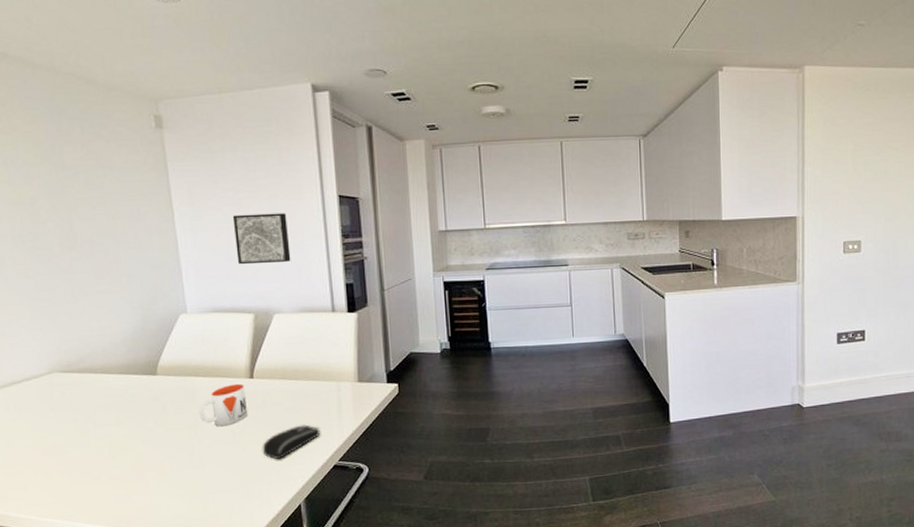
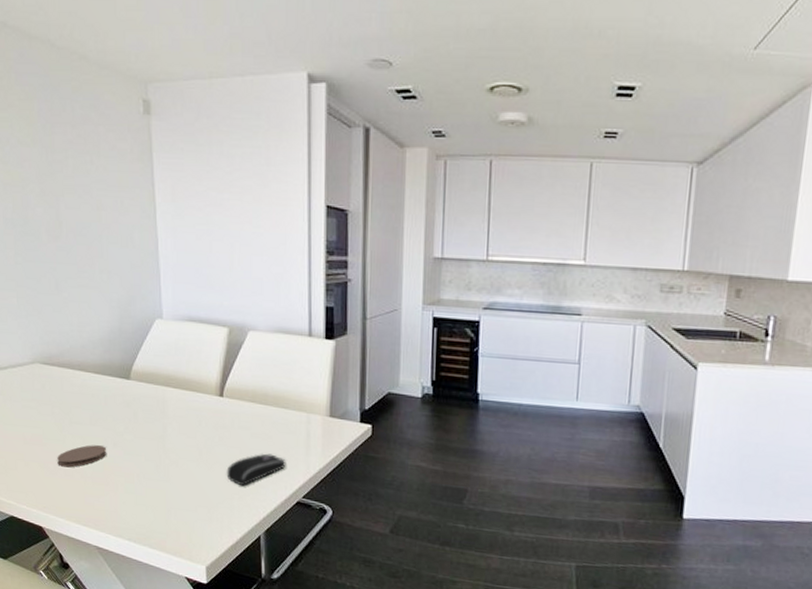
coaster: none [82,444,137,472] -> present [57,445,107,468]
mug: present [199,383,247,427] -> none [167,399,214,443]
wall art: present [232,213,291,265] -> none [214,217,271,275]

